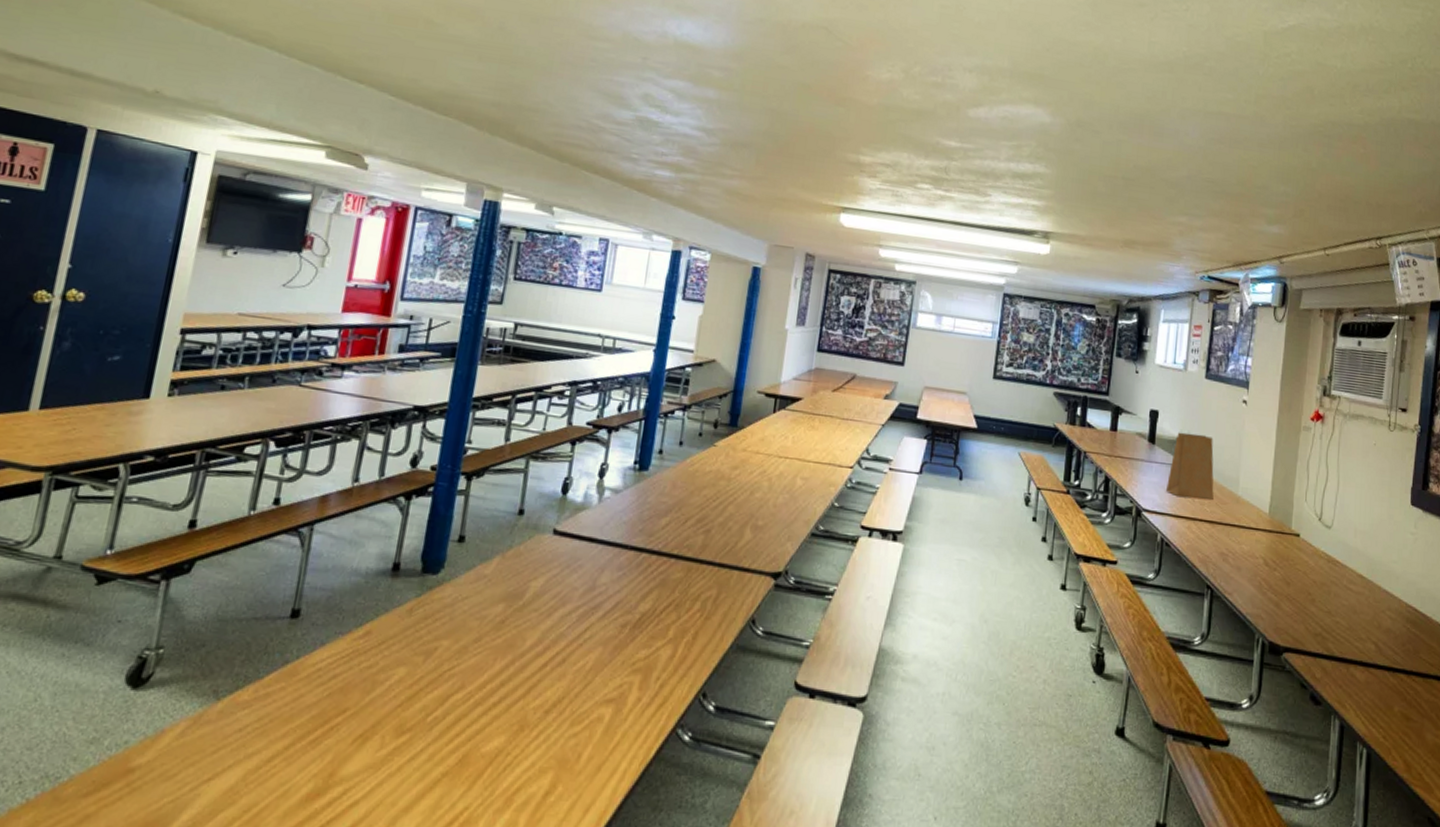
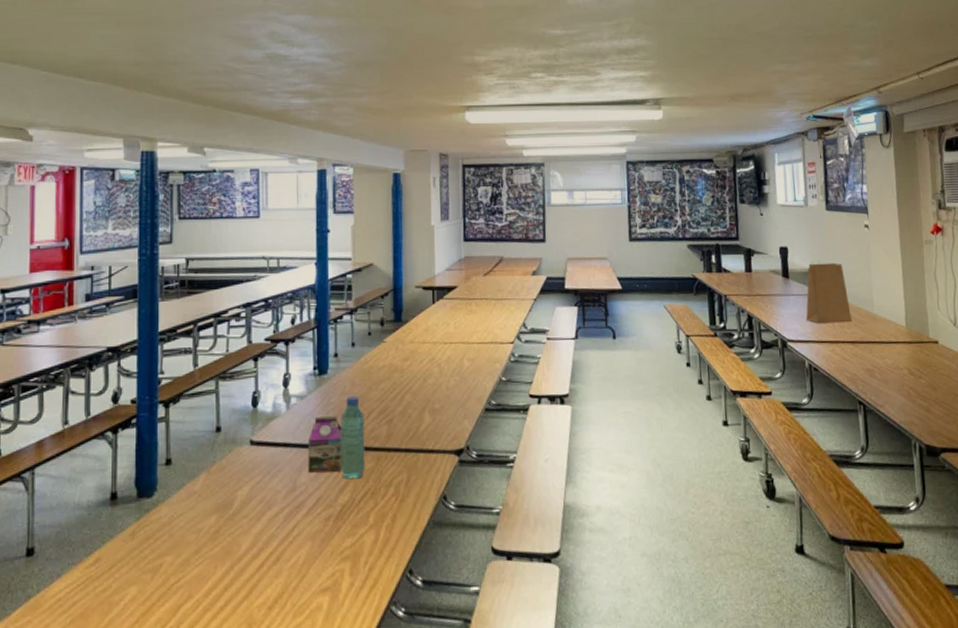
milk carton: none [610,515,655,577] -> present [307,416,343,473]
water bottle: none [646,497,681,588] -> present [340,395,366,480]

